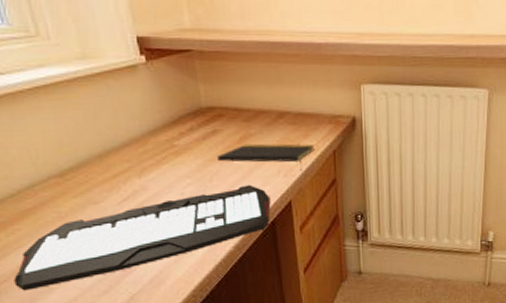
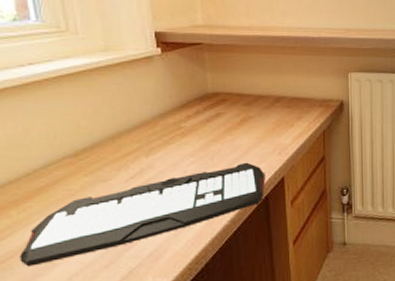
notepad: present [217,143,315,171] -> none [219,125,307,149]

